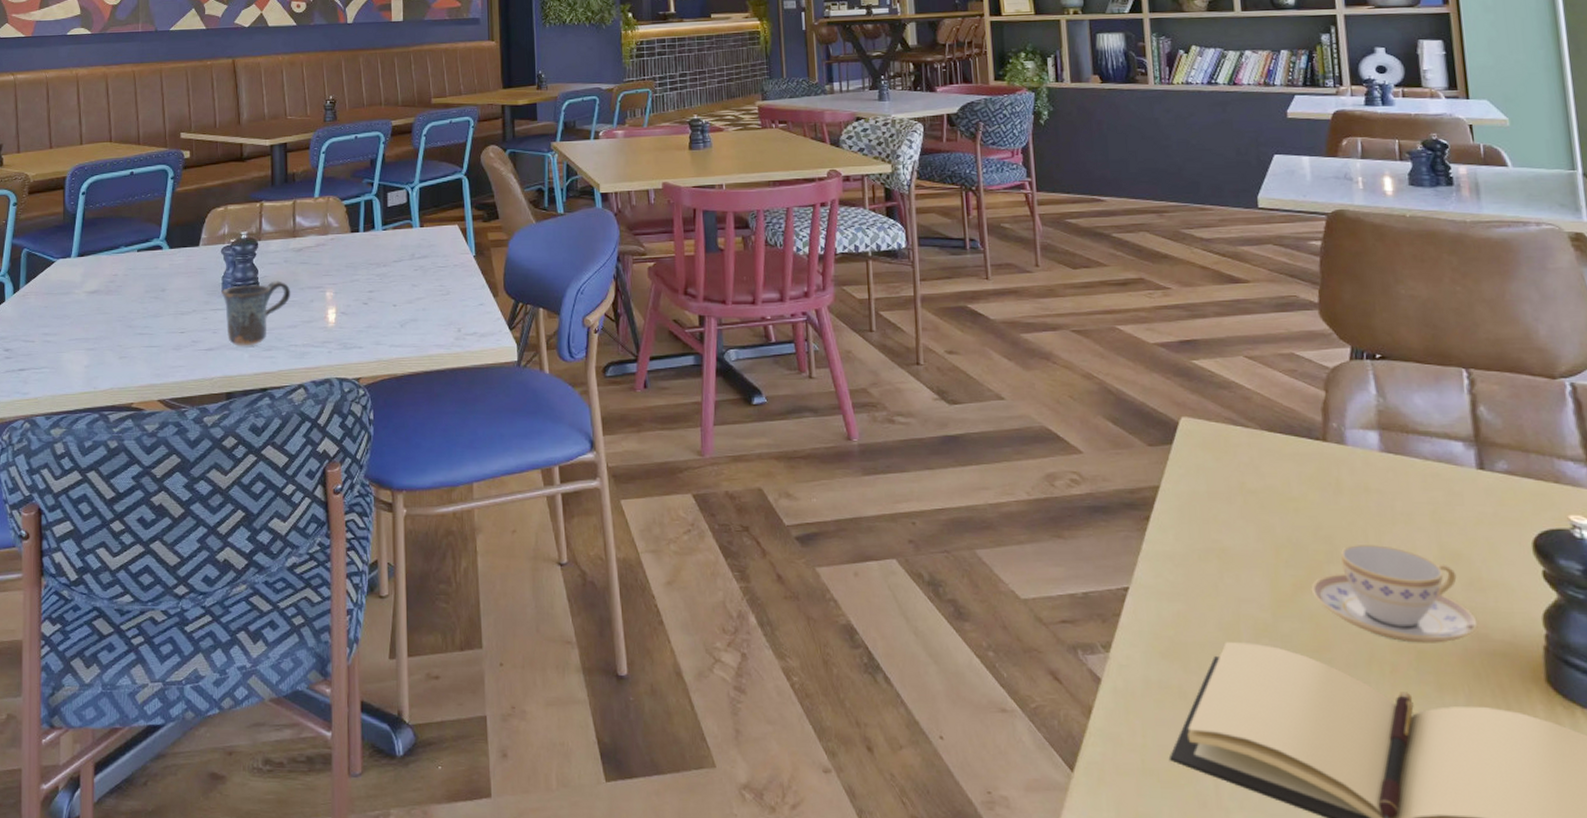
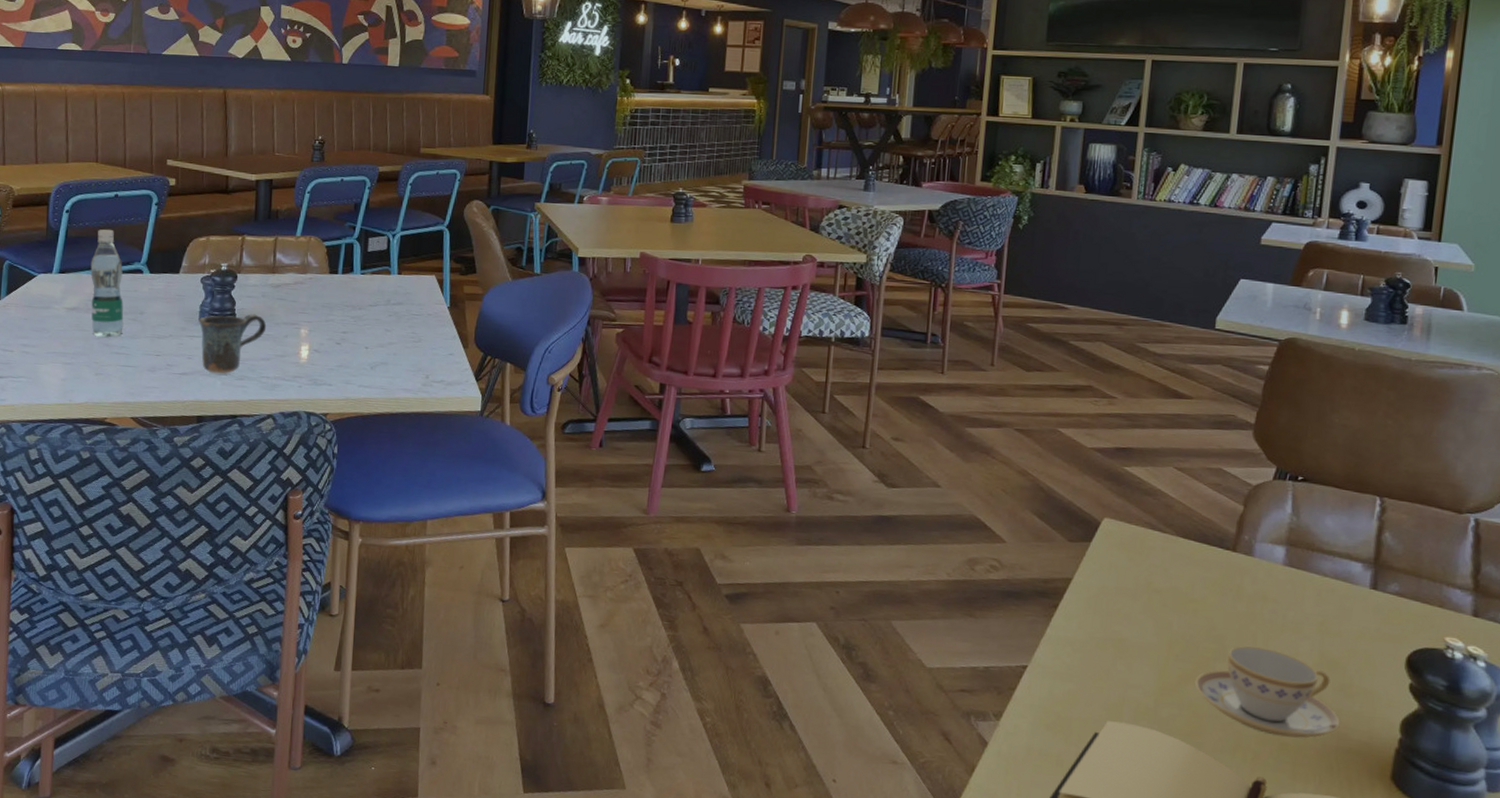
bottle: none [109,207,145,319] -> present [90,229,124,338]

